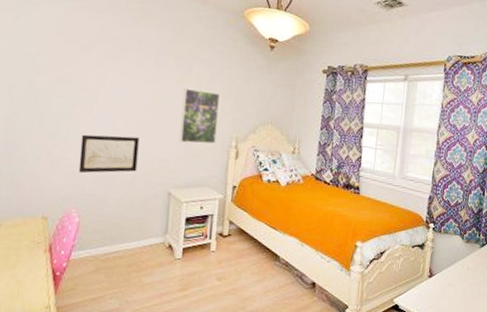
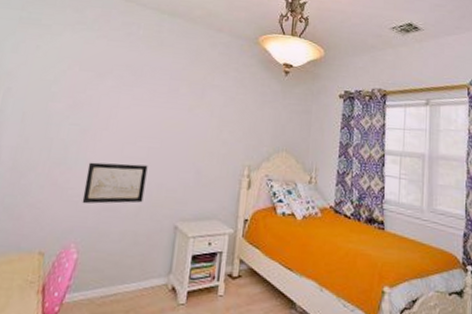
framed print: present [179,87,220,144] -> none [189,113,233,173]

